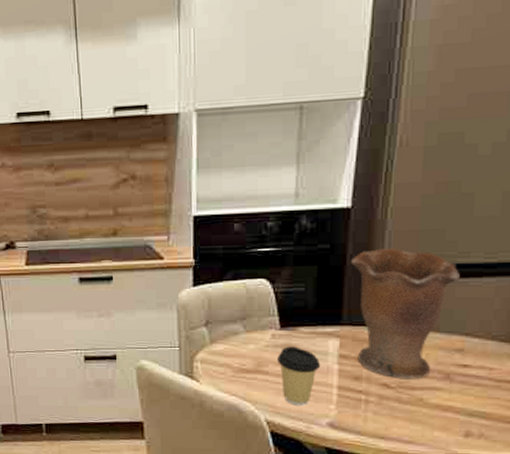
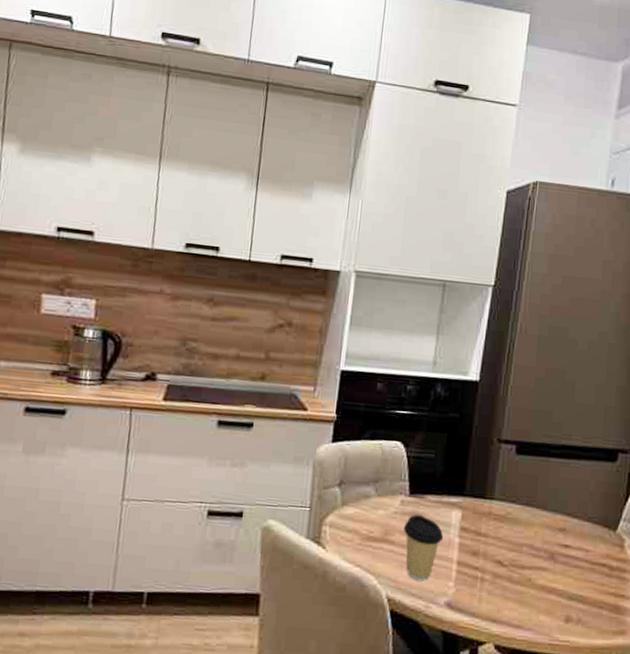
vase: present [350,247,461,380] -> none [475,423,564,558]

